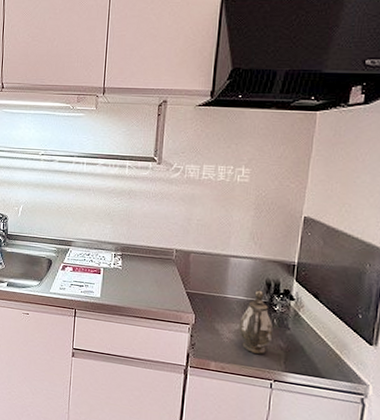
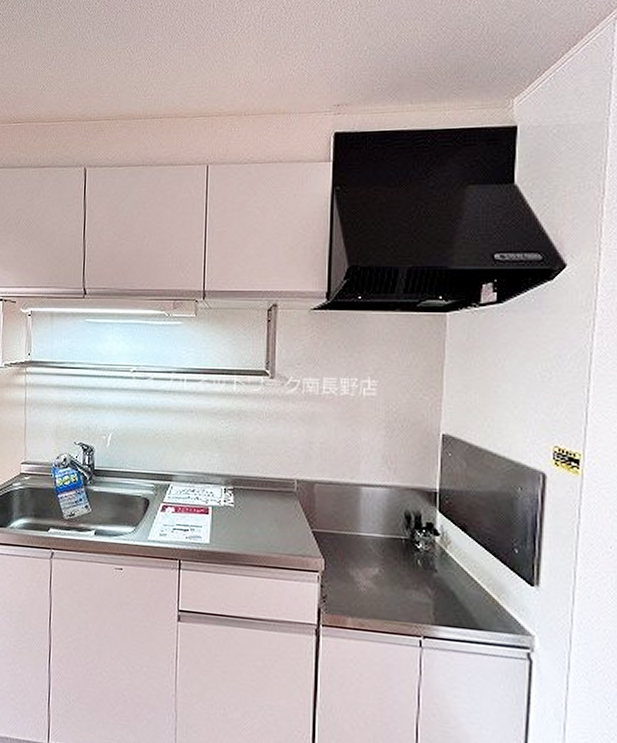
teapot: present [238,290,274,354] -> none [377,525,418,604]

